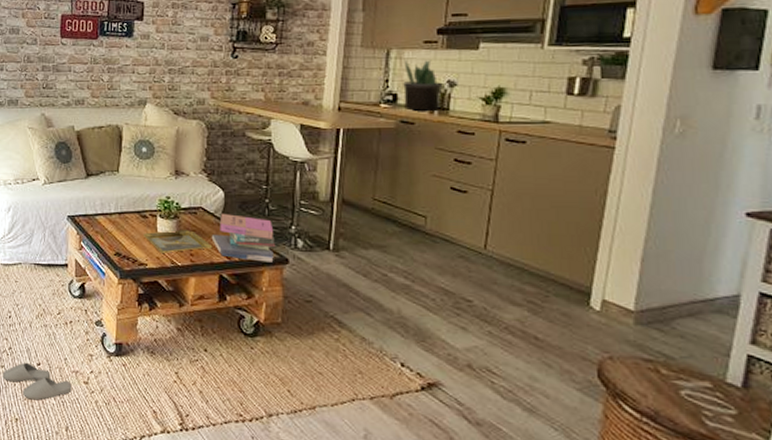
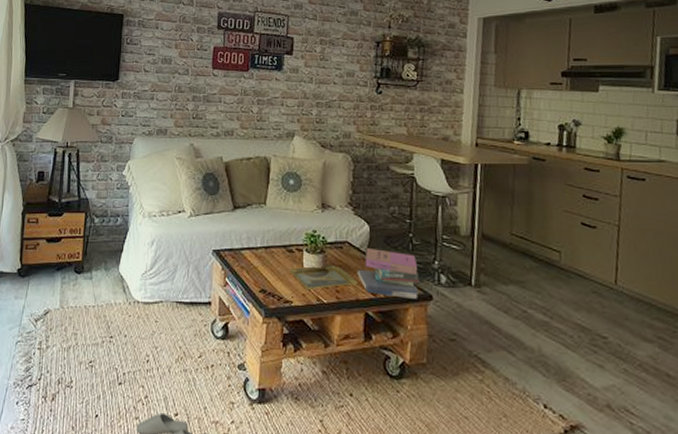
planter: present [403,59,443,112] -> none [533,99,569,149]

